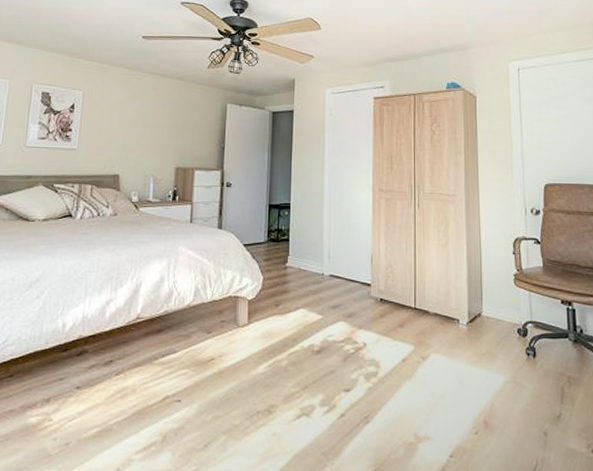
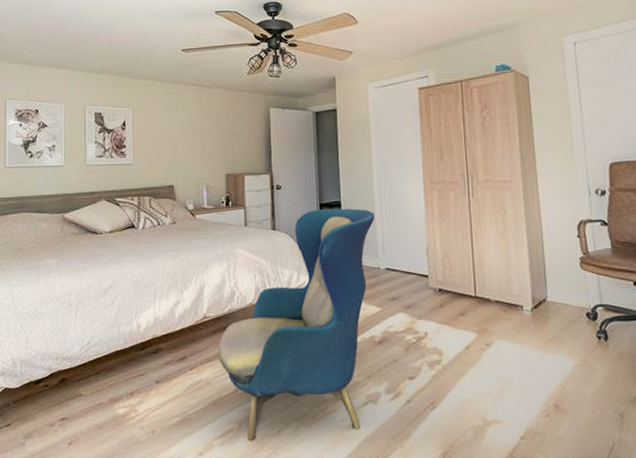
armchair: none [148,210,323,456] -> present [218,208,375,441]

